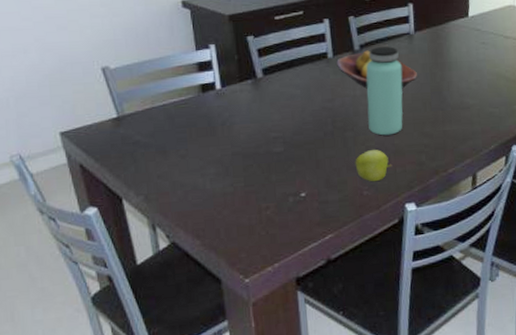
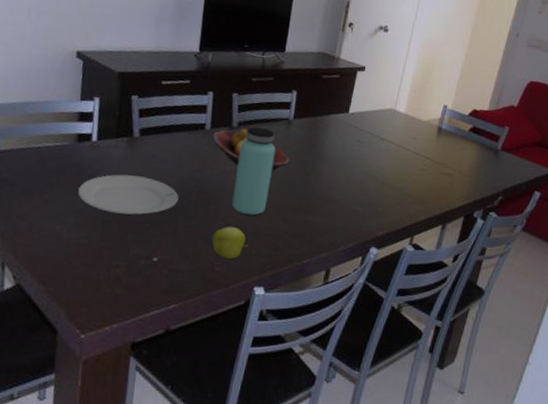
plate: none [213,116,315,157] -> present [78,174,179,215]

